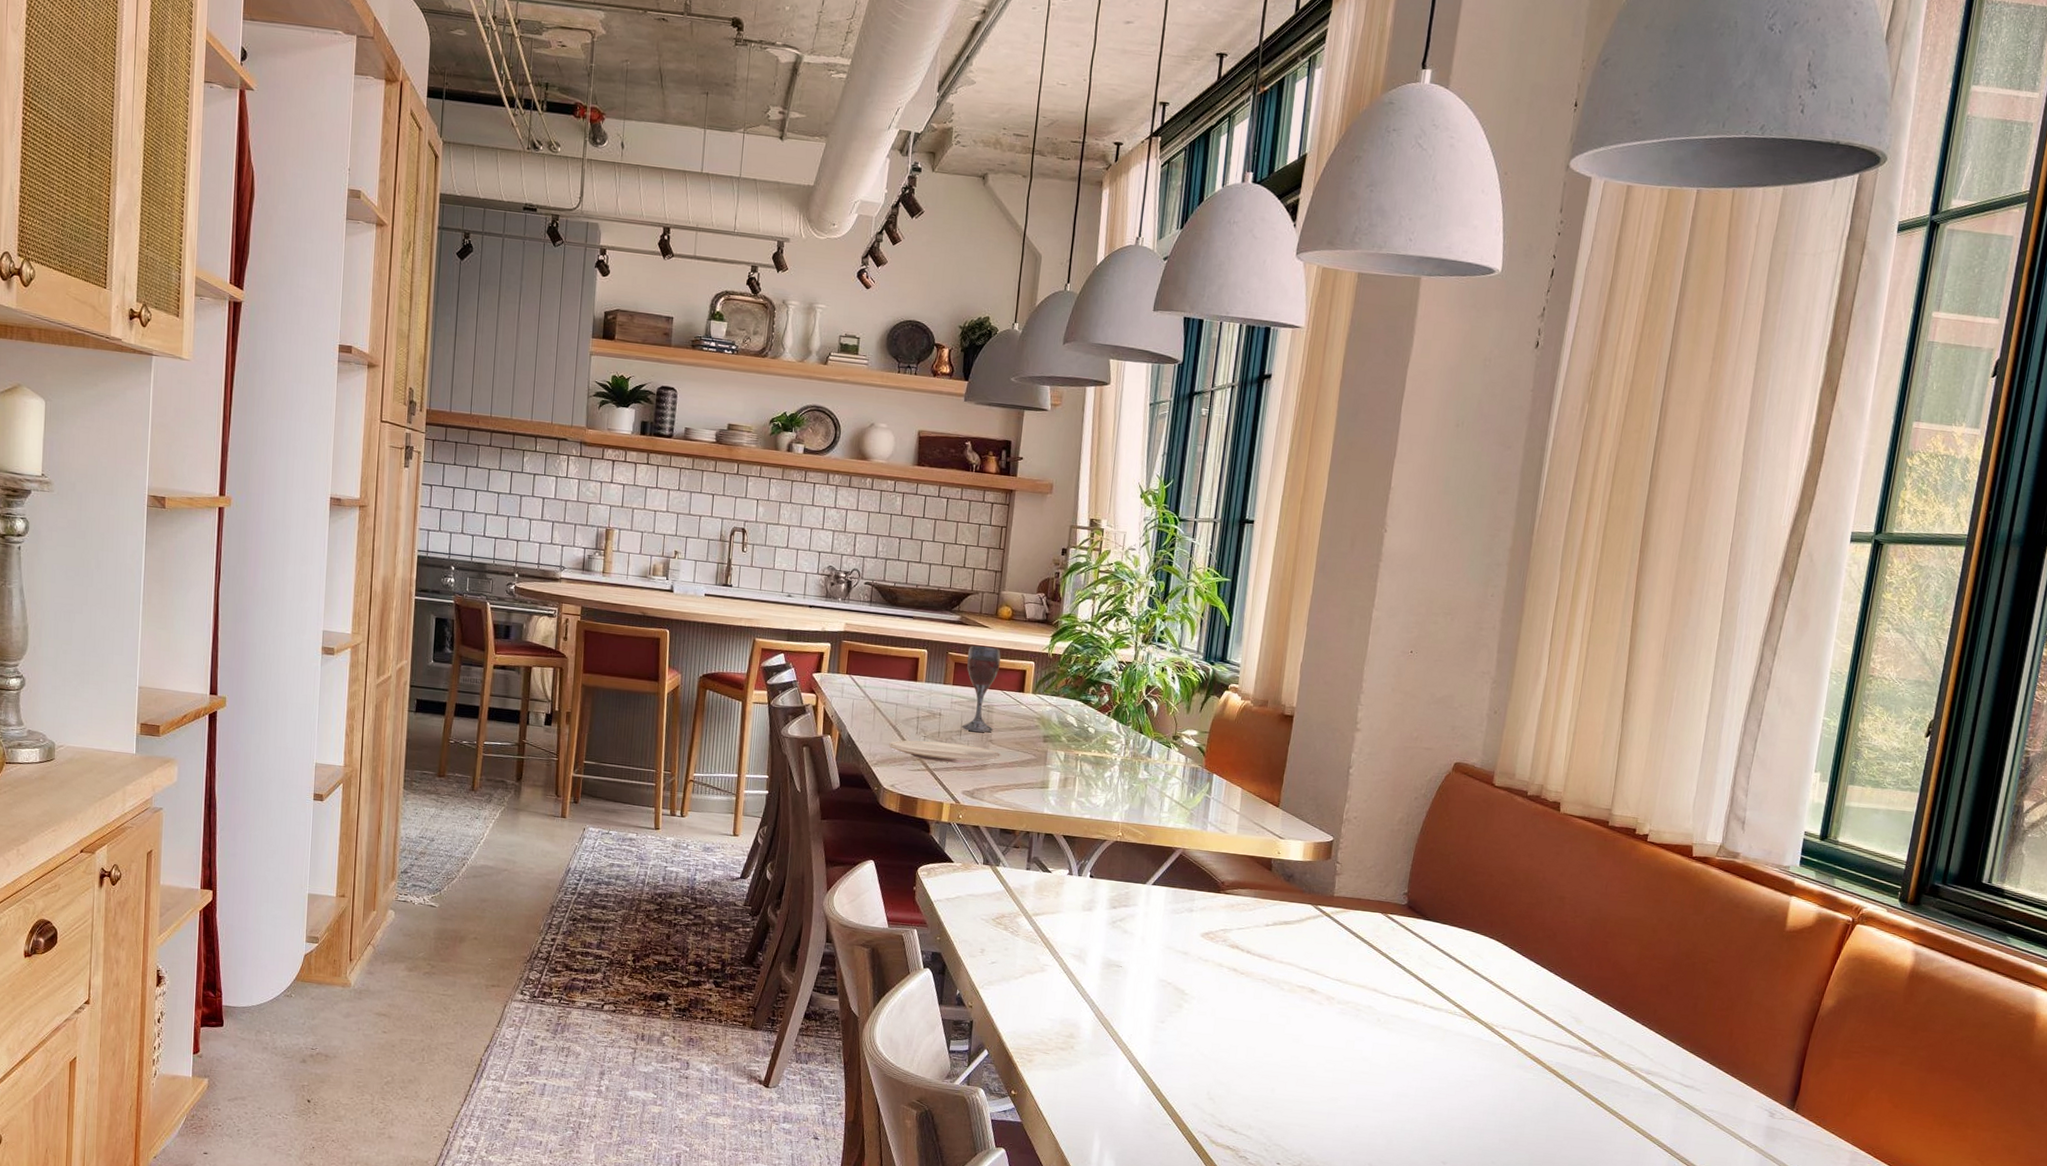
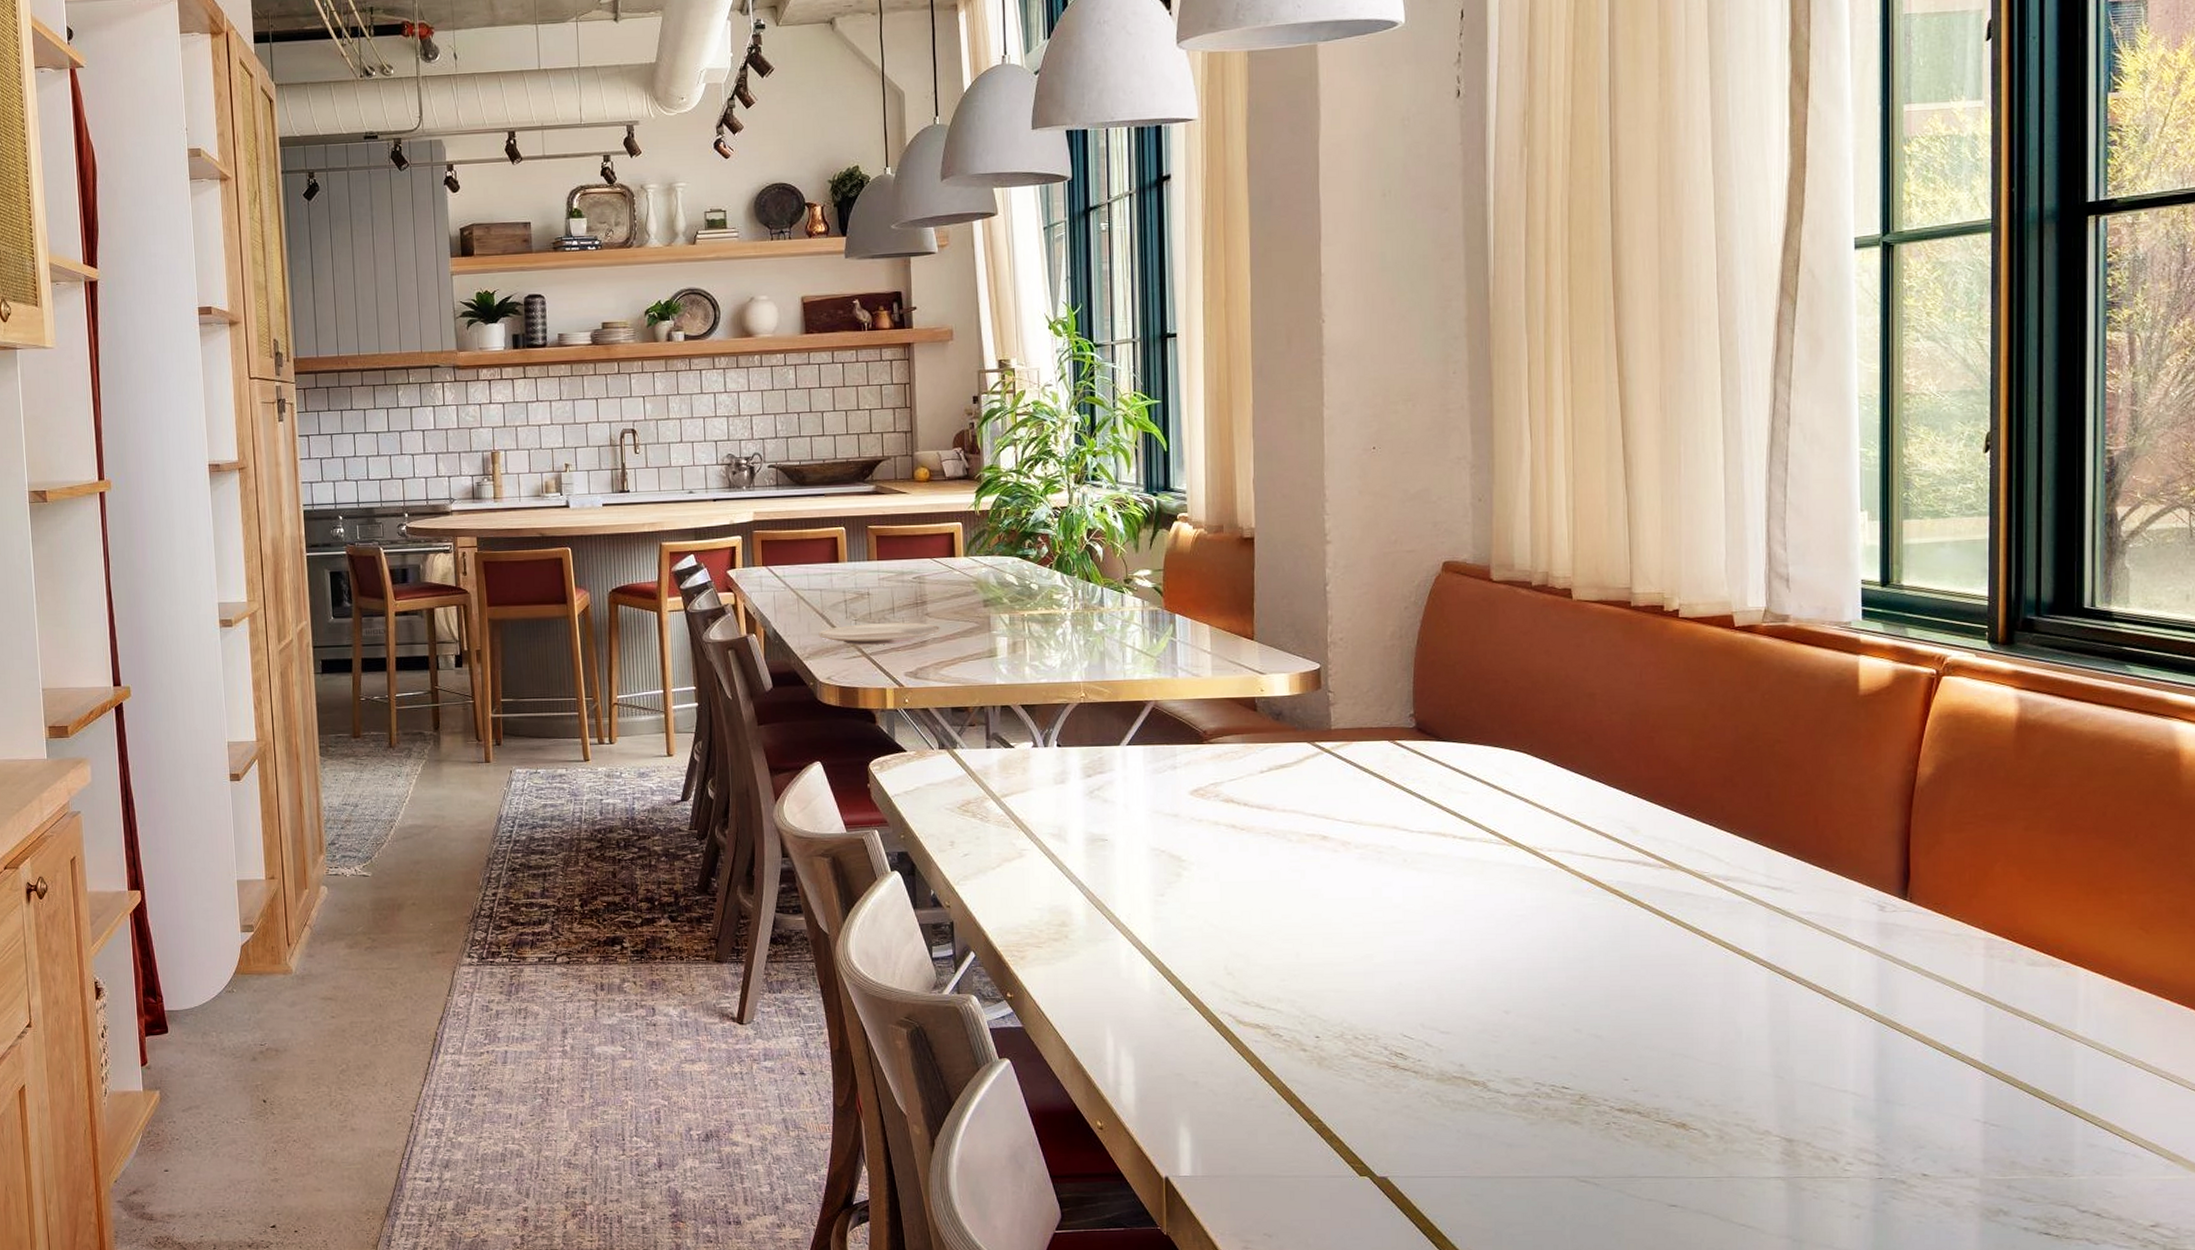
cup: present [961,645,1001,733] -> none [888,513,928,607]

